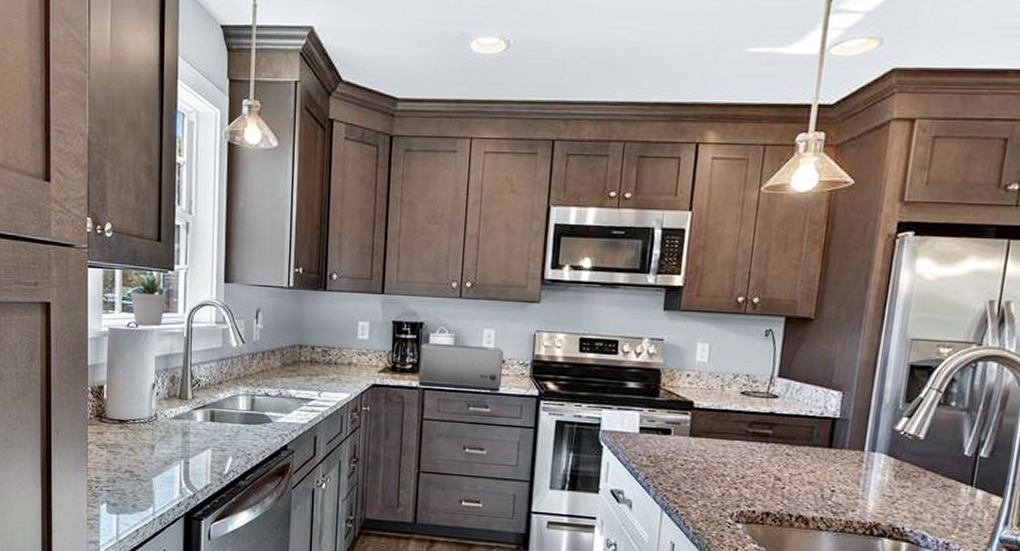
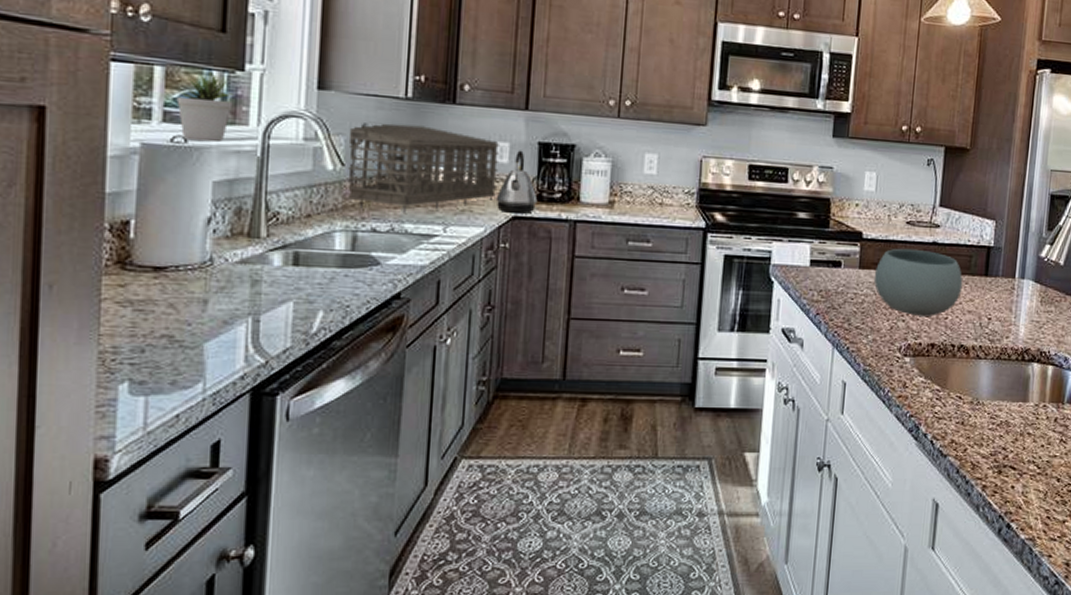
dish rack: none [244,308,362,381] -> present [343,122,501,213]
kettle: none [358,328,393,382] -> present [495,150,538,214]
toaster: present [418,342,506,391] -> none [568,167,670,223]
bowl: none [705,417,804,486] -> present [874,248,963,316]

